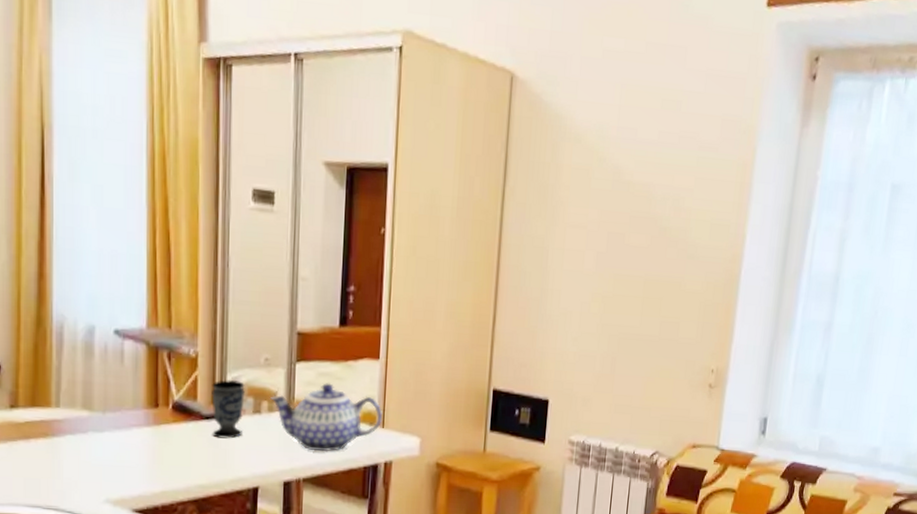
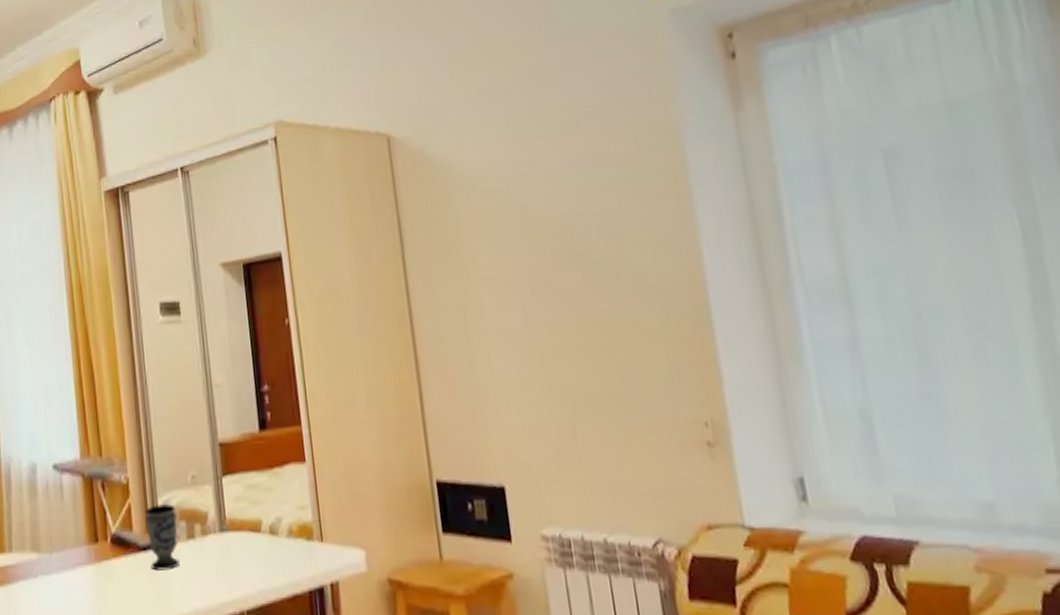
teapot: present [270,383,383,452] -> none [202,496,321,577]

